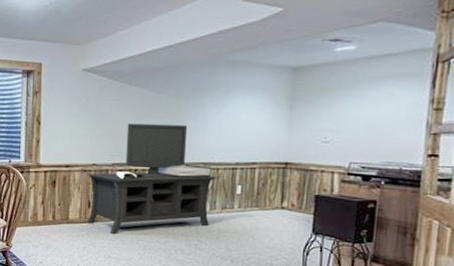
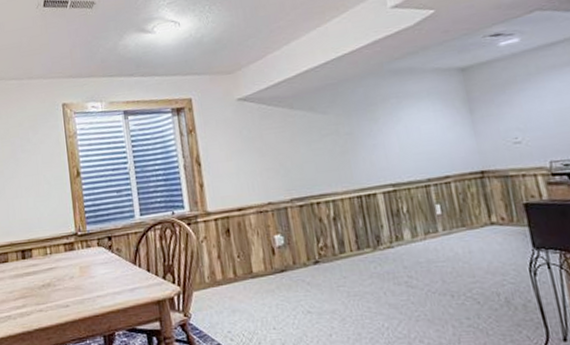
media console: present [87,123,217,234] -> none [265,145,415,283]

